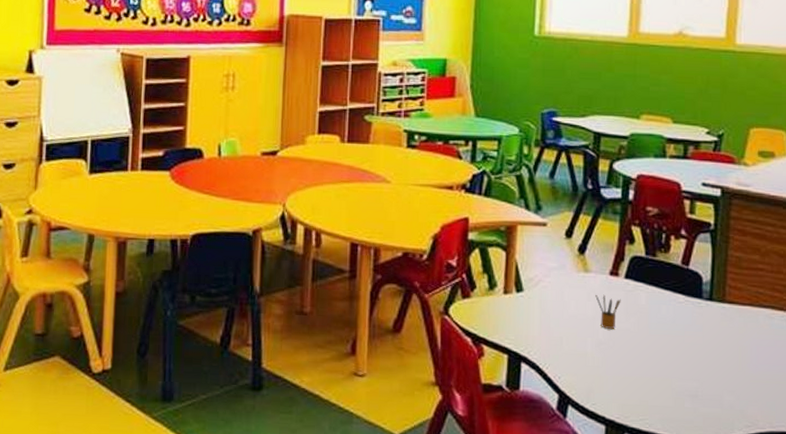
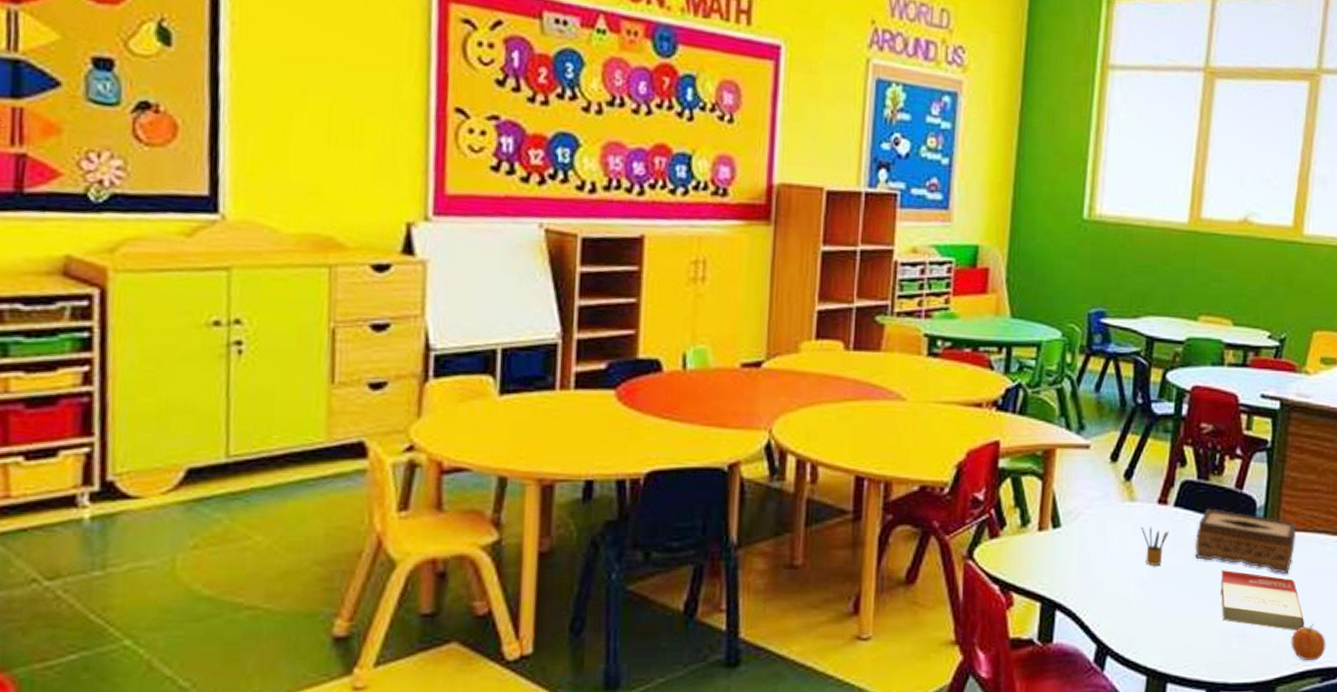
tissue box: none [646,281,743,344] -> present [1195,508,1297,575]
book: none [671,336,755,396] -> present [1221,570,1305,631]
apple: none [742,390,778,425] -> present [1291,623,1326,661]

